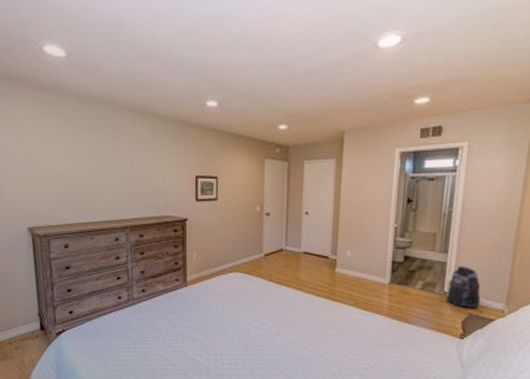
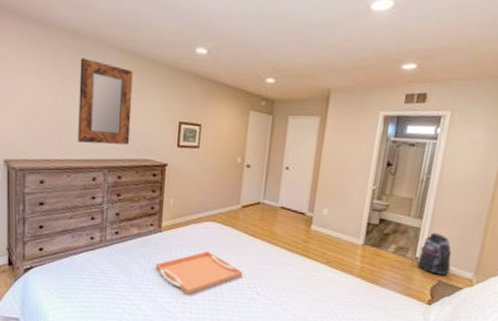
home mirror: none [93,121,149,204] -> present [78,58,133,145]
serving tray: none [184,301,271,346] -> present [155,251,243,295]

